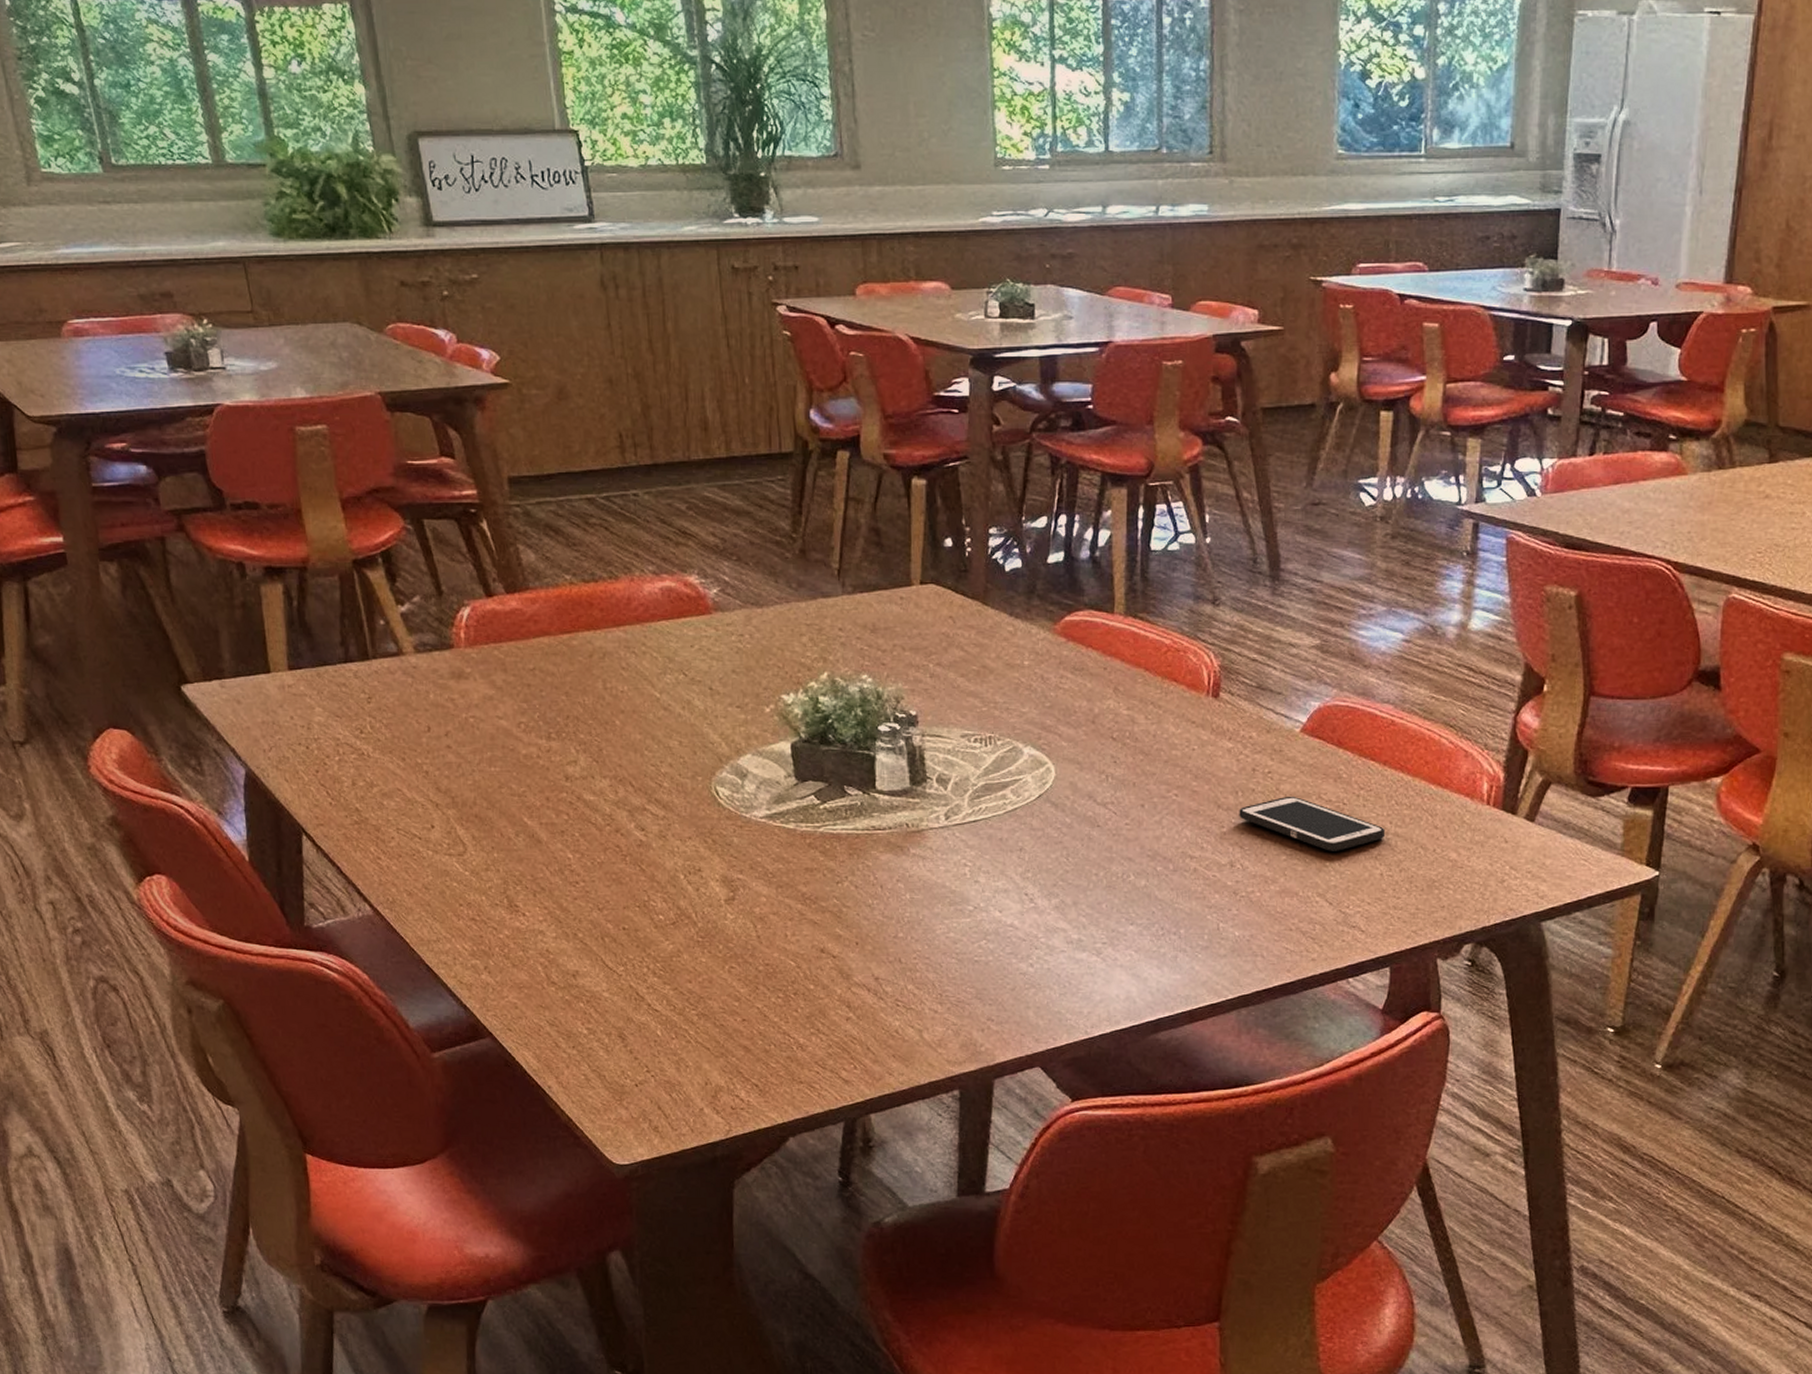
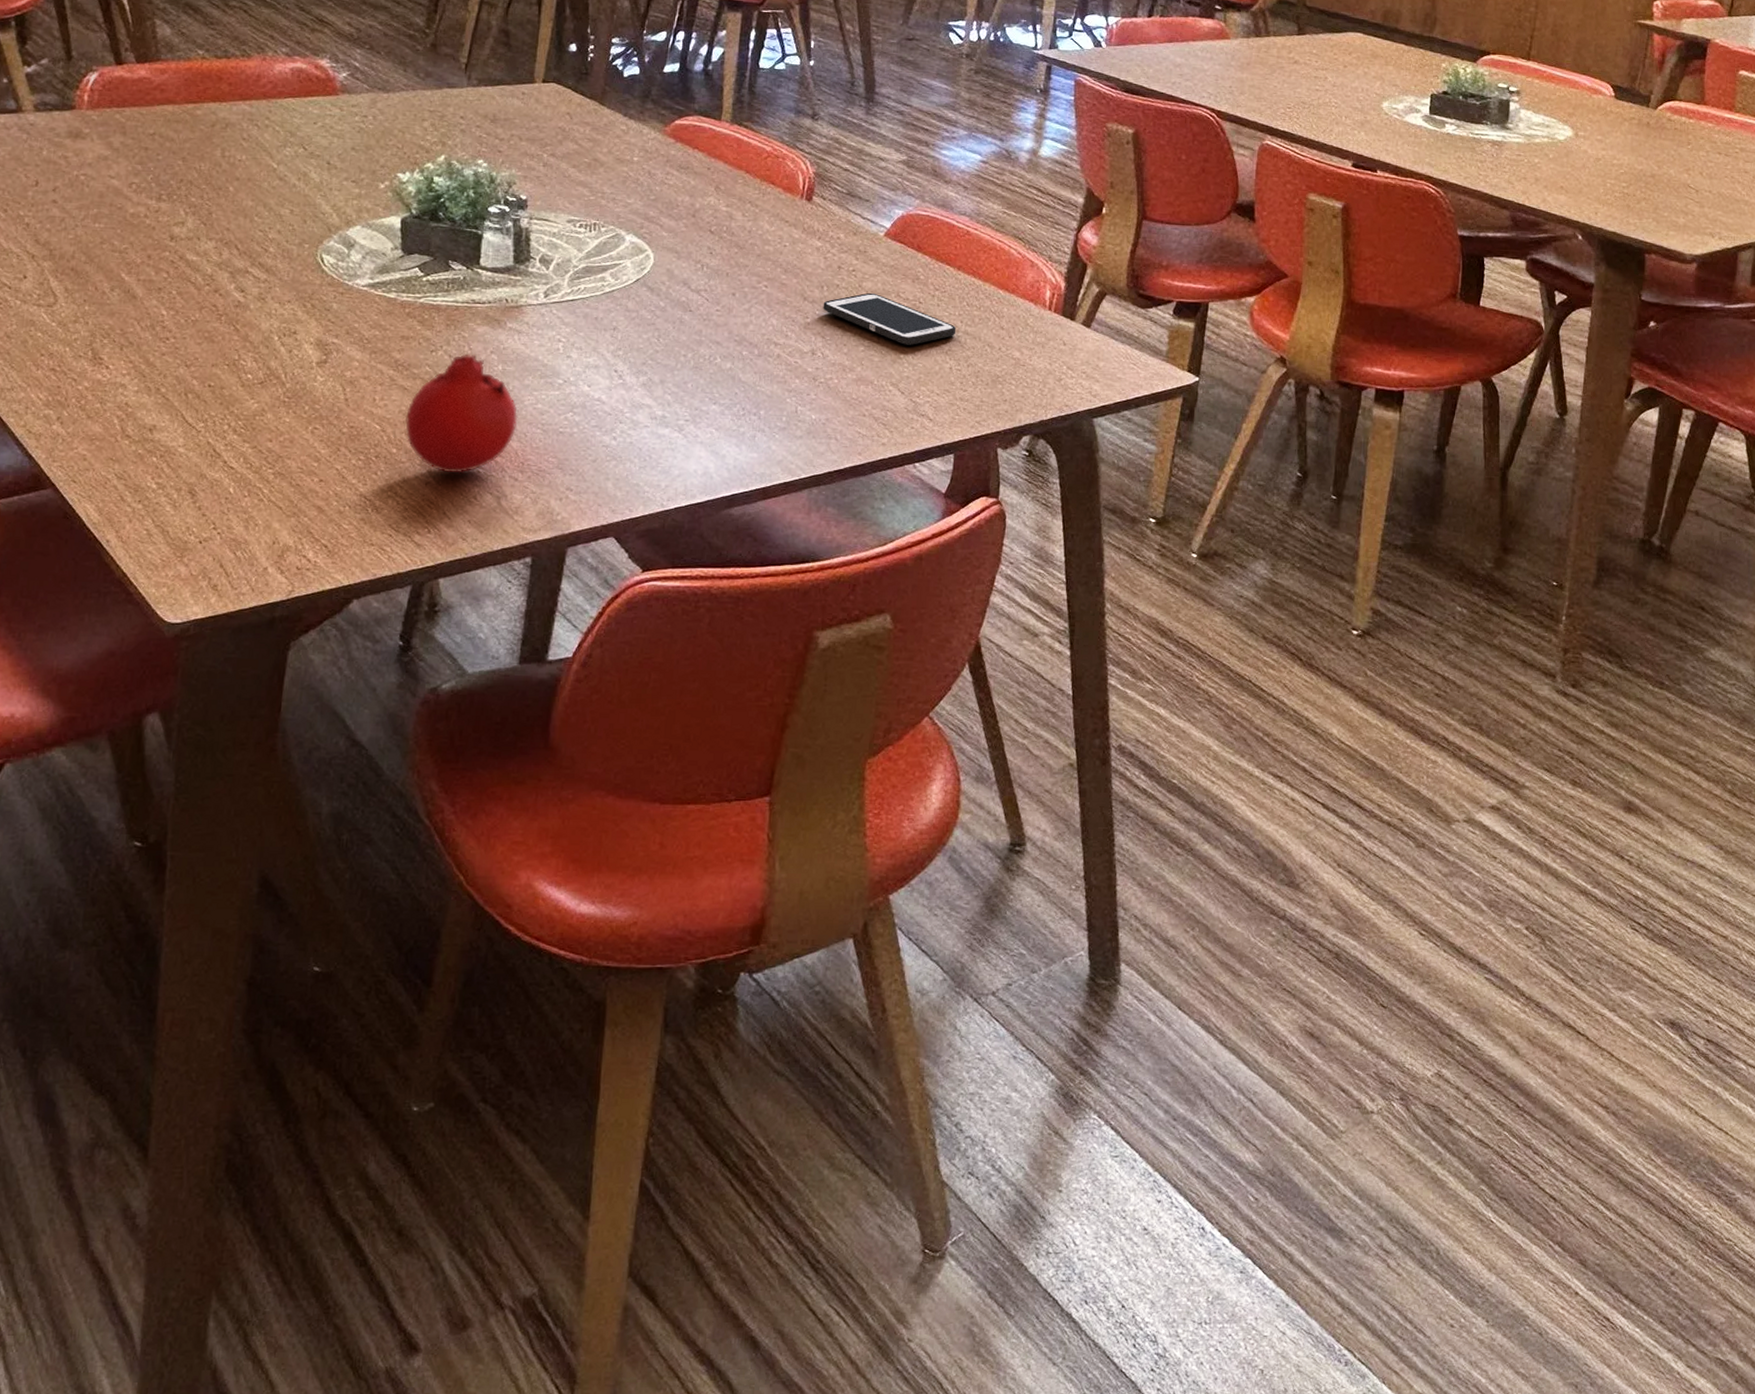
fruit: none [819,883,932,1008] -> present [405,353,518,474]

